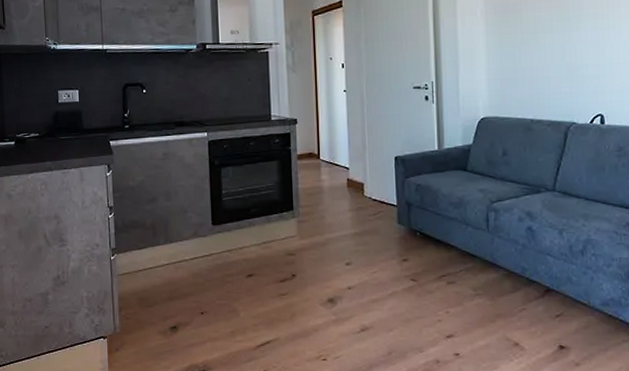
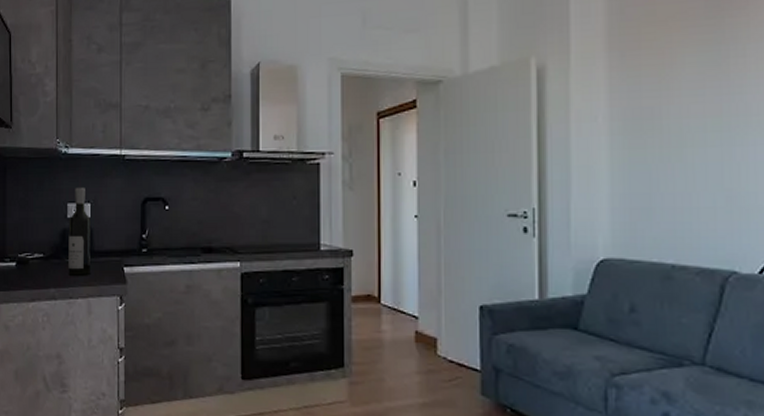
bottle: none [60,76,81,151] -> present [68,186,92,277]

